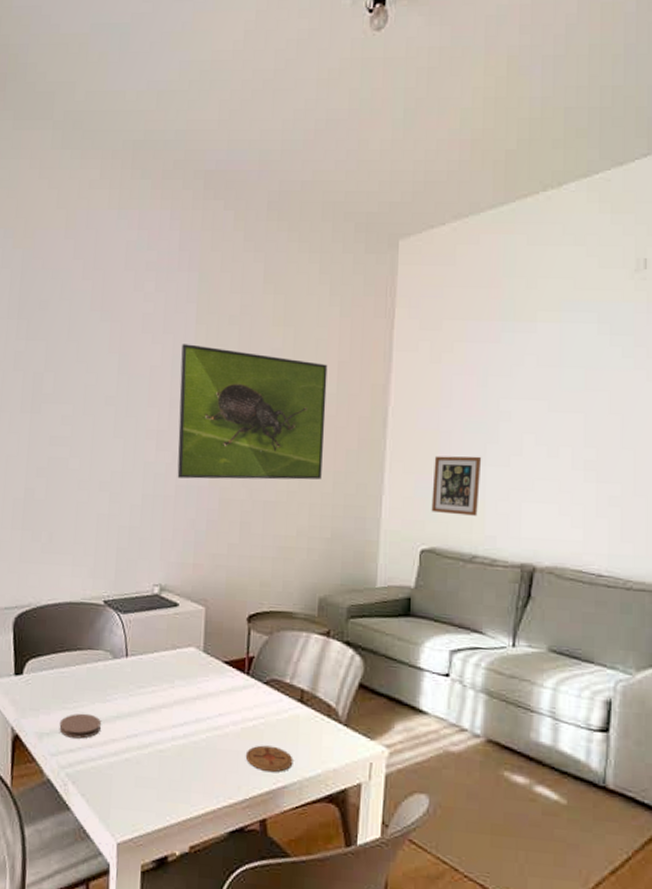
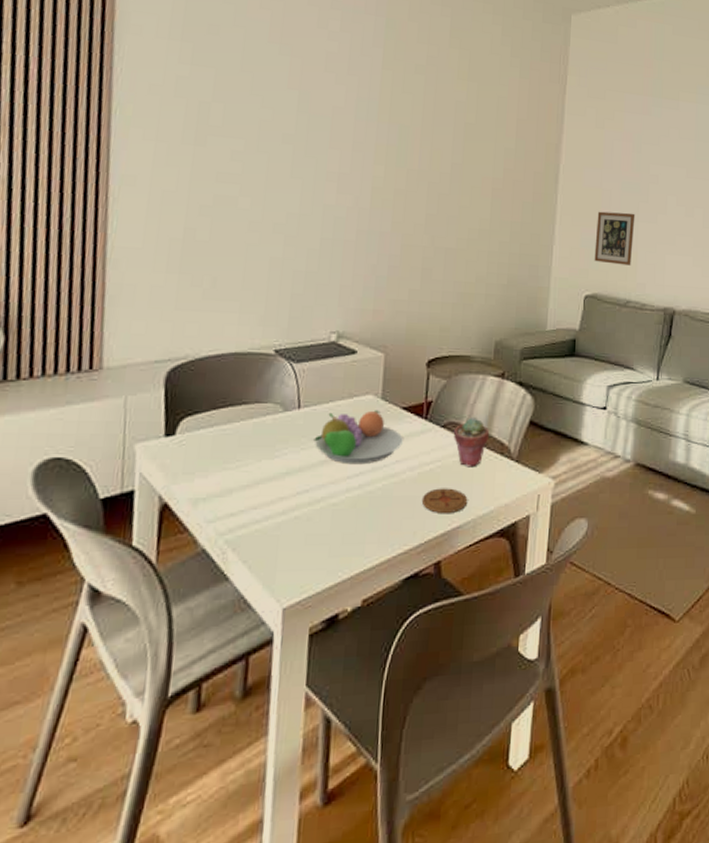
coaster: present [59,713,101,739] -> none [218,472,268,501]
fruit bowl: none [141,662,225,715] -> present [313,410,403,465]
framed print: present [177,344,328,480] -> none [358,87,508,229]
potted succulent: none [276,676,315,728] -> present [453,418,490,468]

